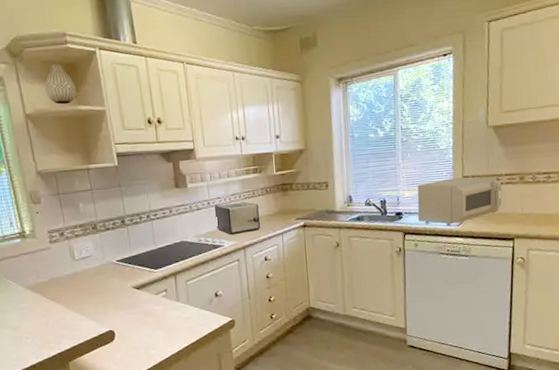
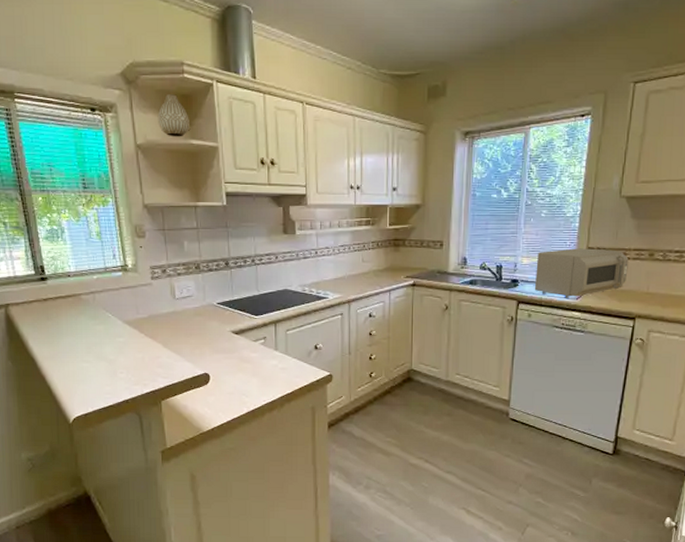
toaster: present [215,201,260,235] -> none [323,254,368,288]

